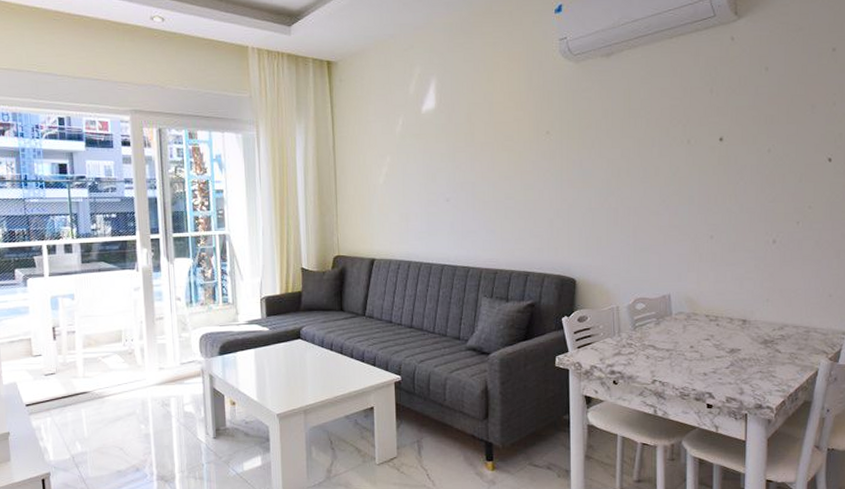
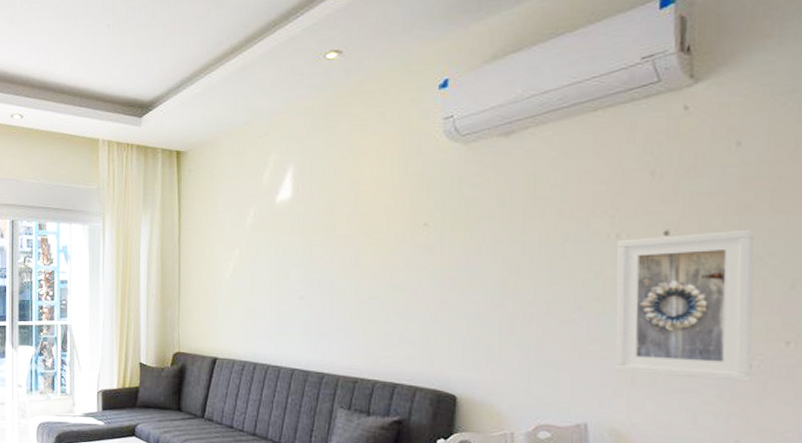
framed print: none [688,136,777,254] -> present [615,229,755,382]

